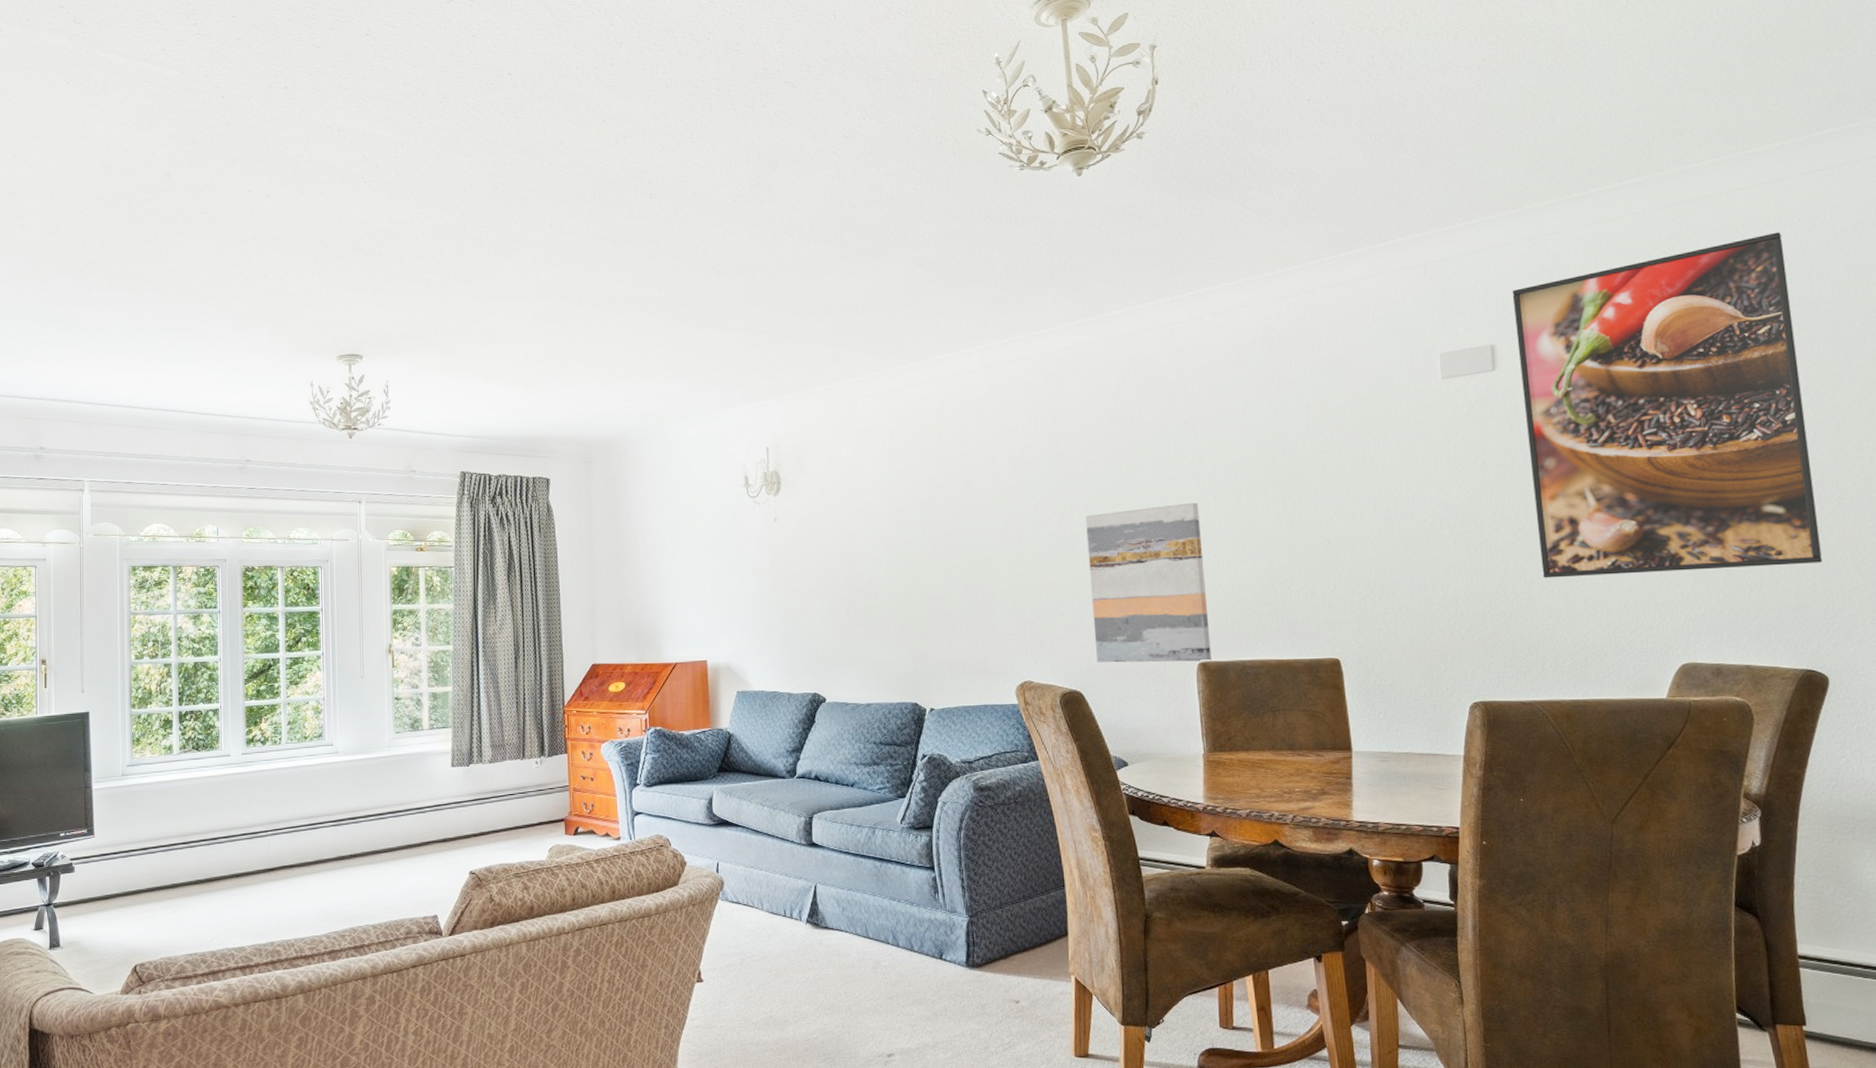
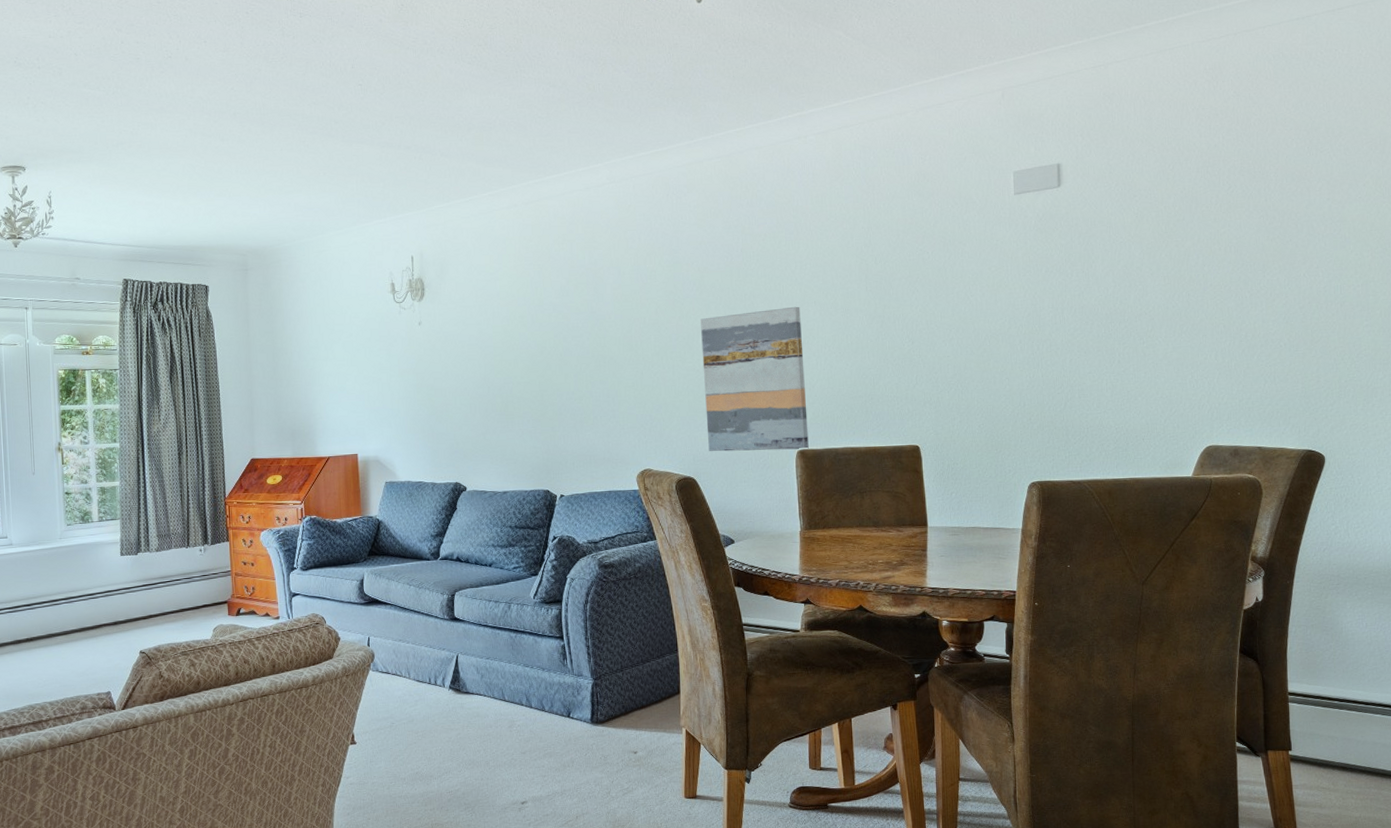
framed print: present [1512,232,1822,578] -> none [1077,64,1325,373]

